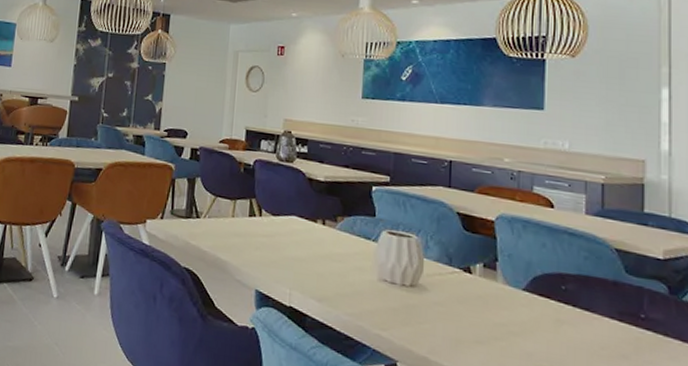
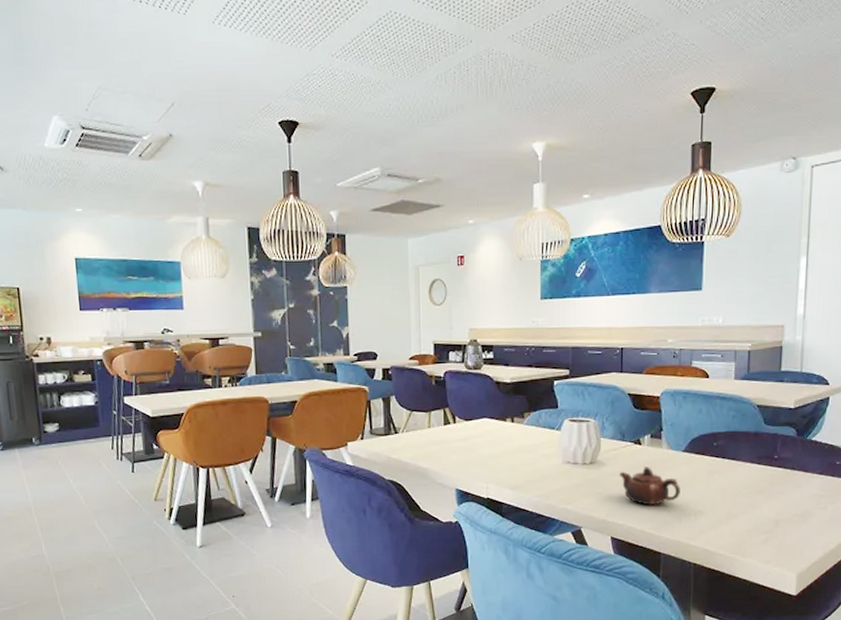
teapot: none [444,300,520,351] -> present [618,467,681,506]

